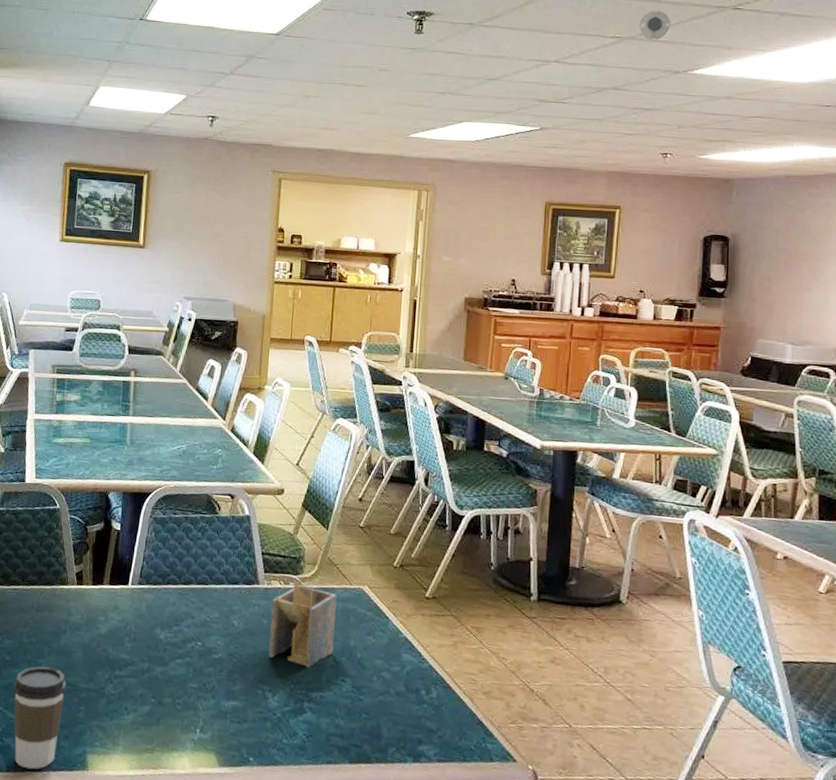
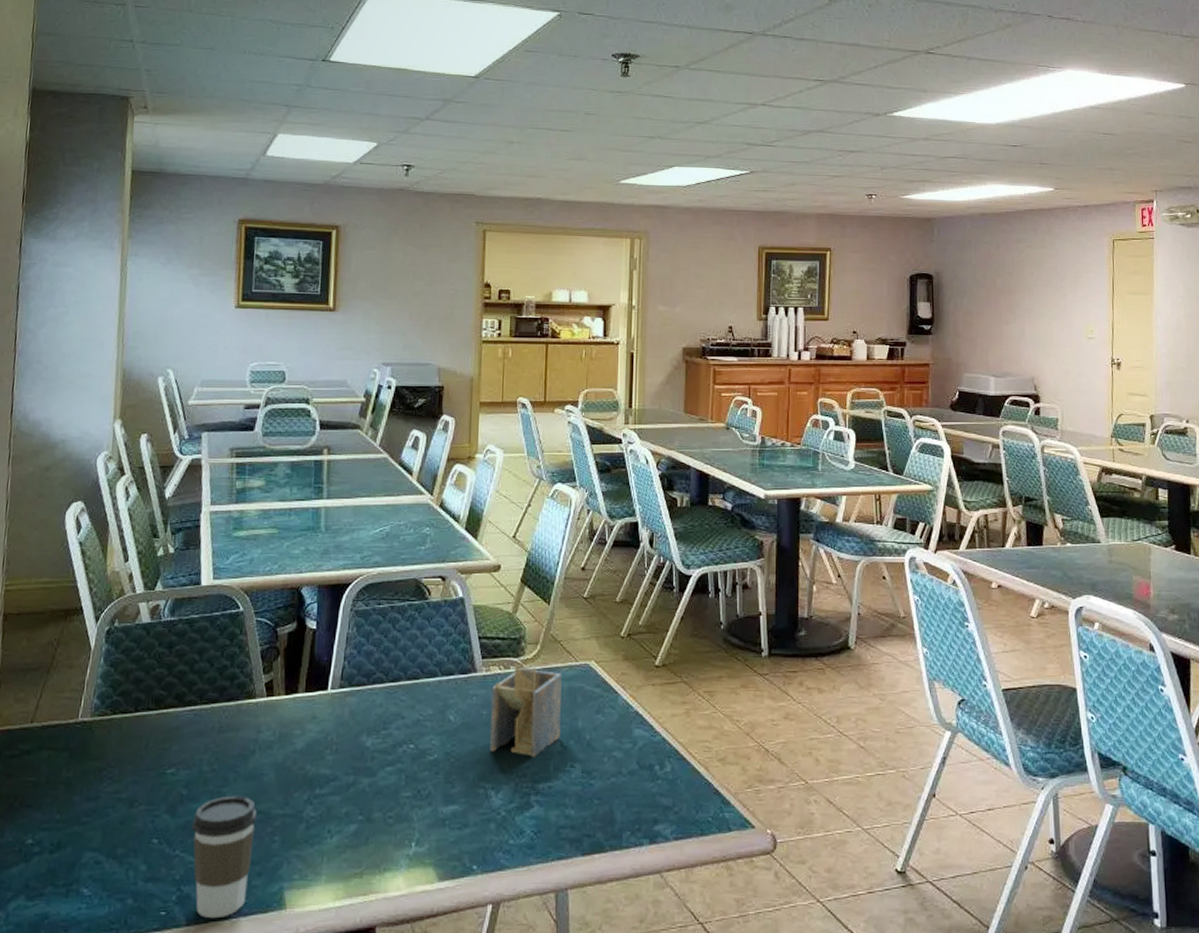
smoke detector: present [638,10,671,40] -> none [839,54,870,83]

